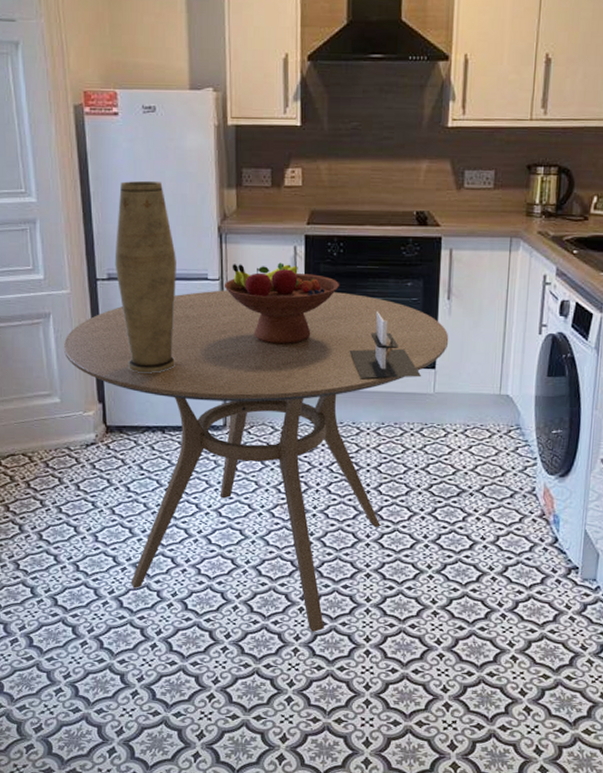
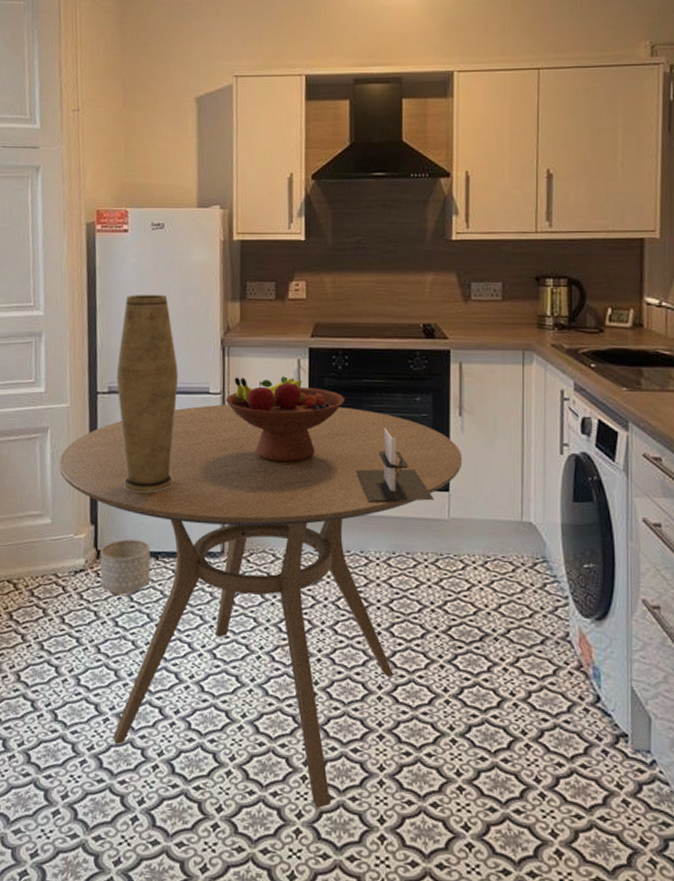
planter: none [109,415,159,464] -> present [99,538,151,595]

